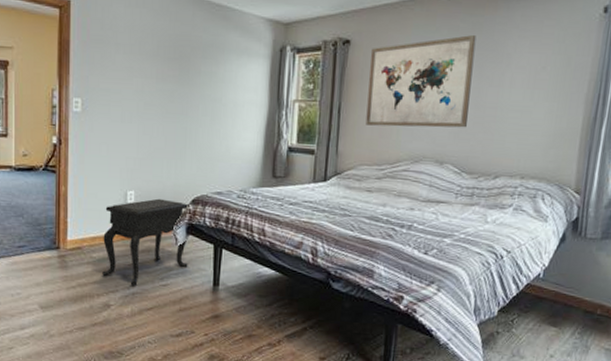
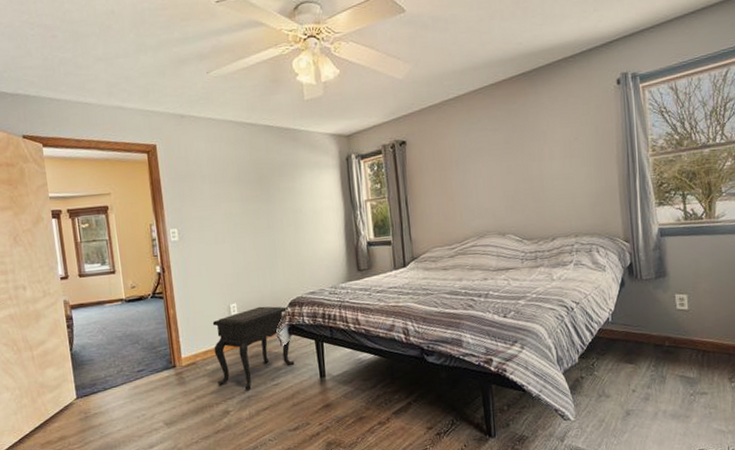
wall art: present [365,34,476,128] -> none [426,119,519,212]

